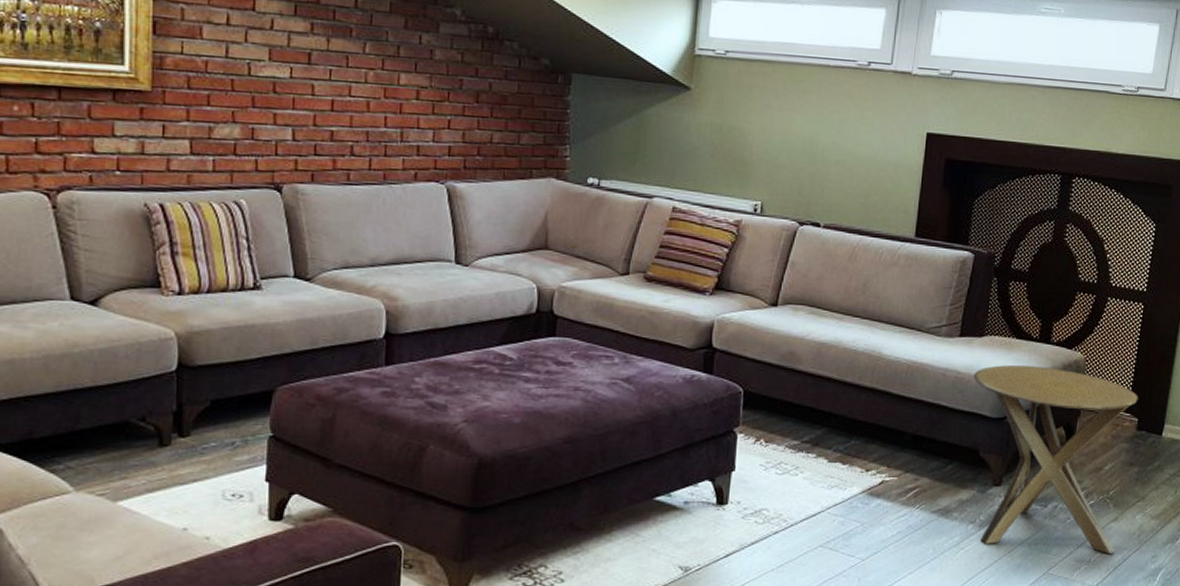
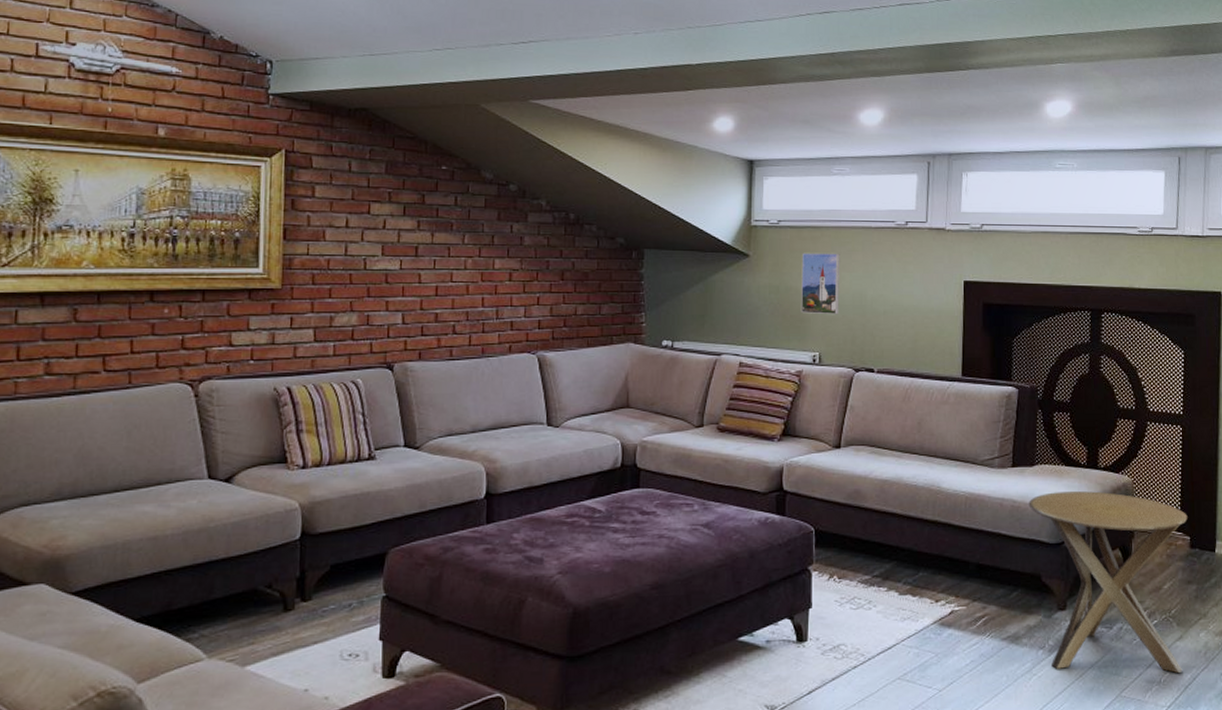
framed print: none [744,89,793,162] -> present [800,252,840,315]

